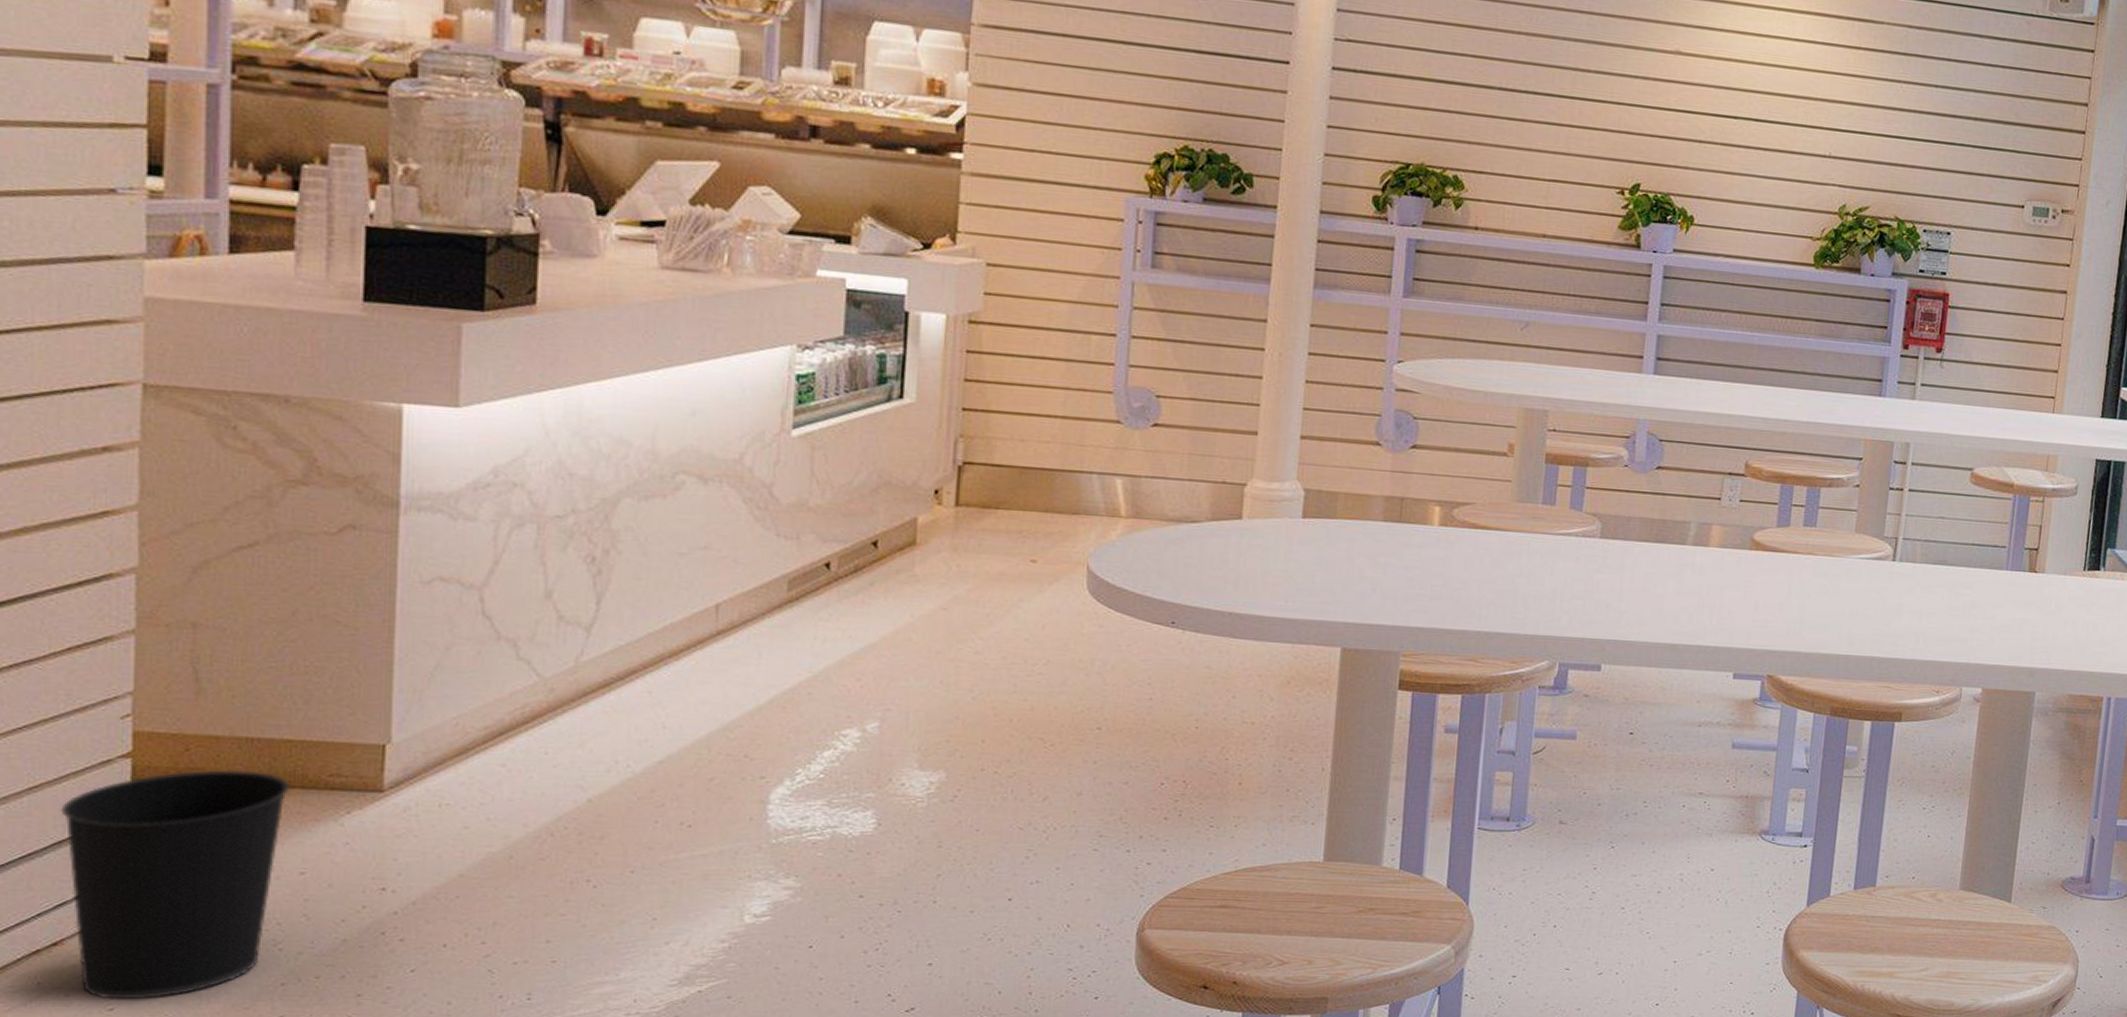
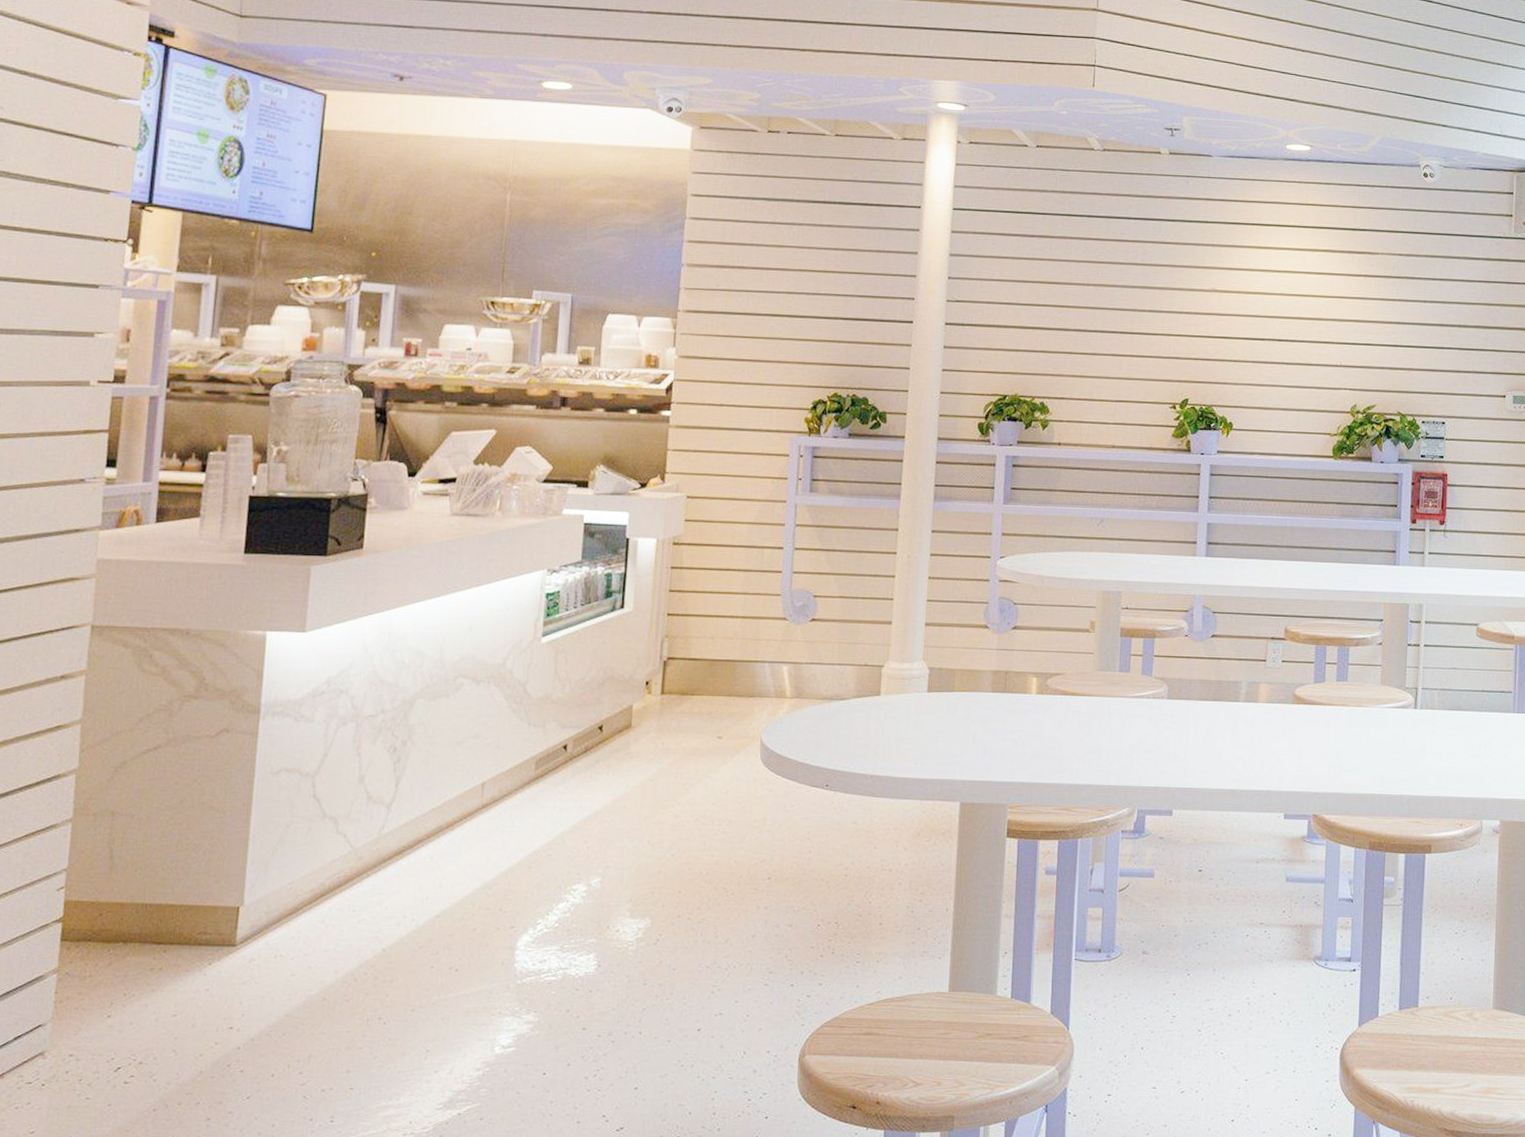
wastebasket: present [60,770,292,1000] -> none [10,931,171,1124]

